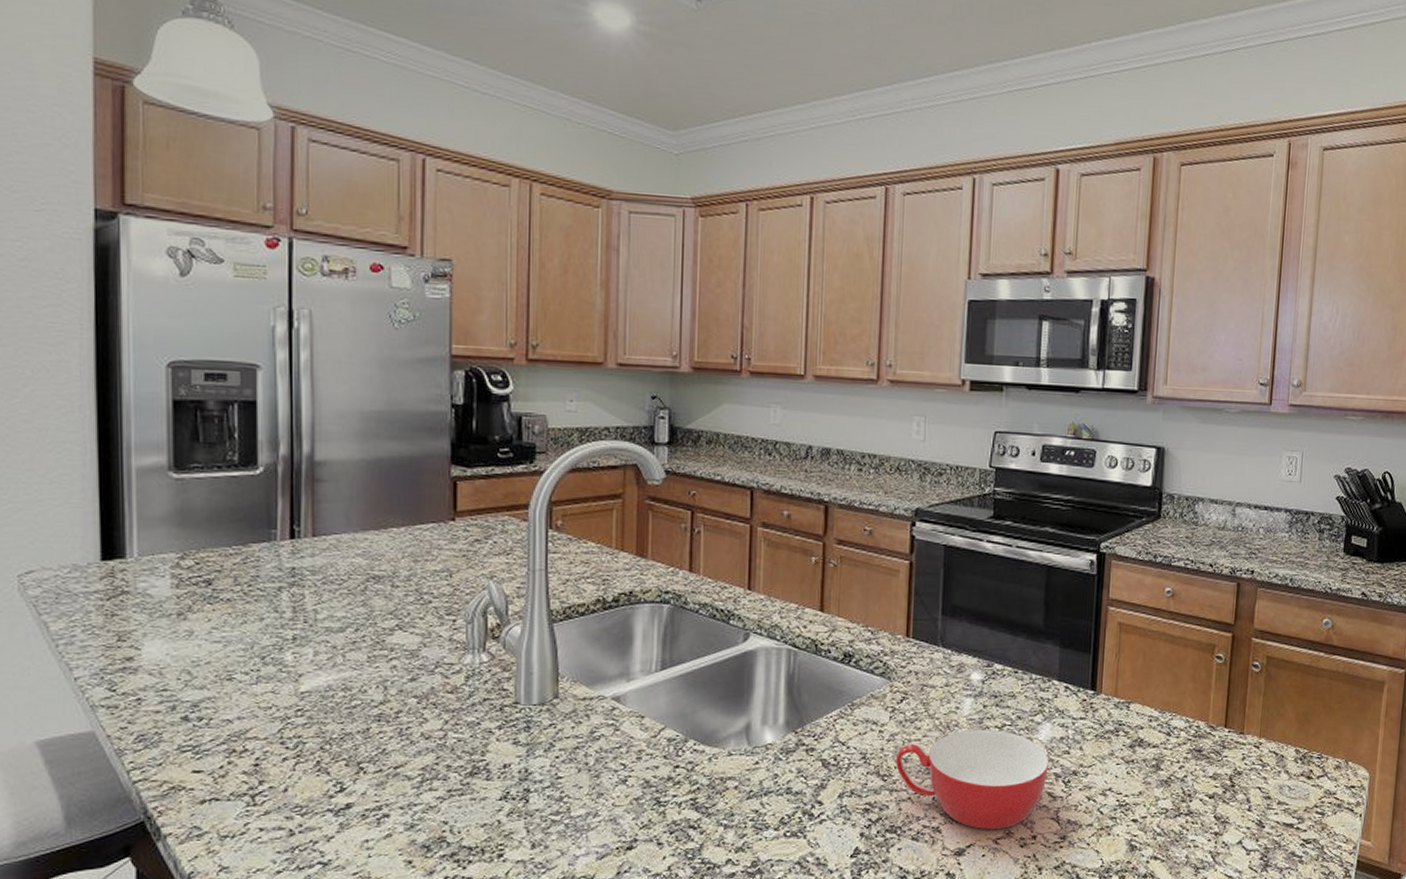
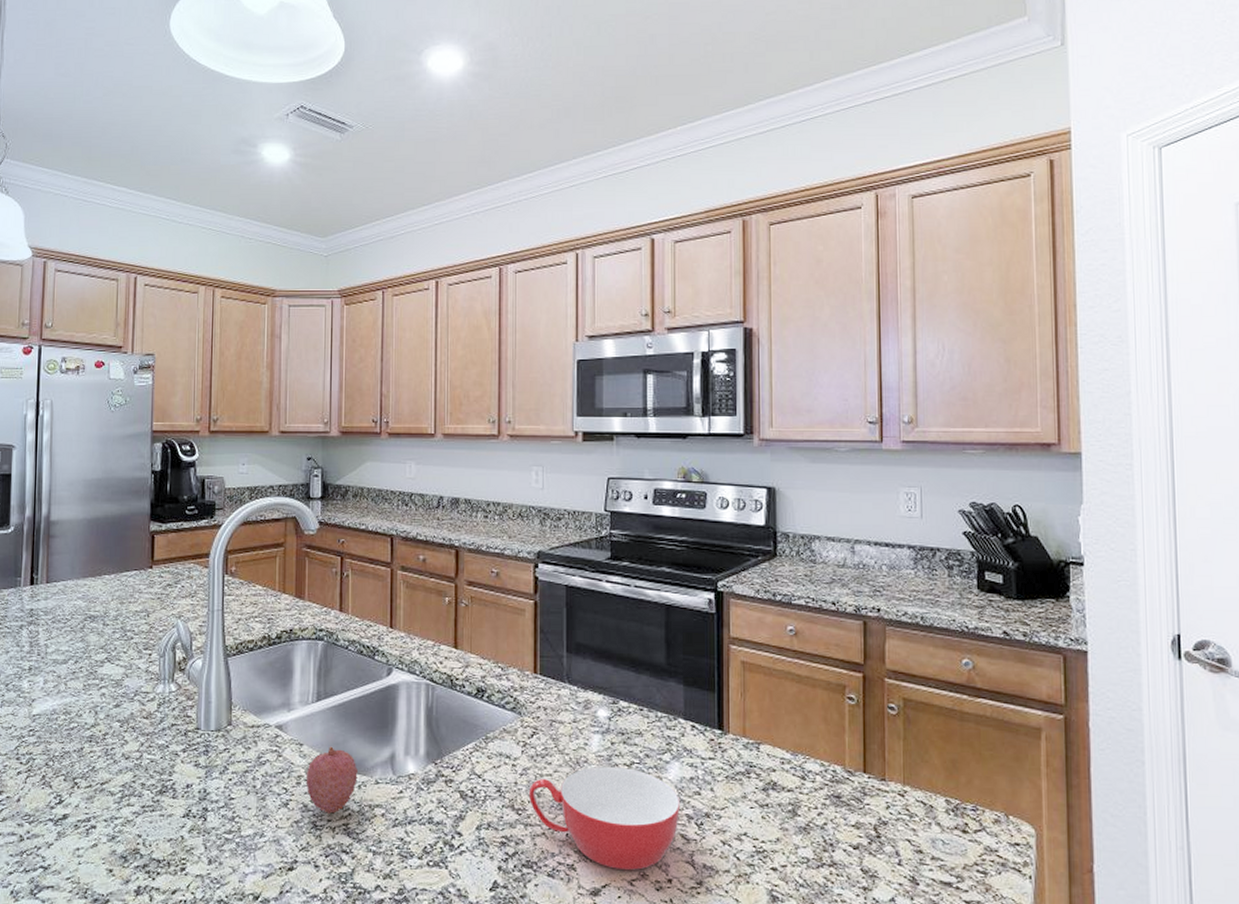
fruit: none [647,718,708,789] -> present [305,746,358,814]

